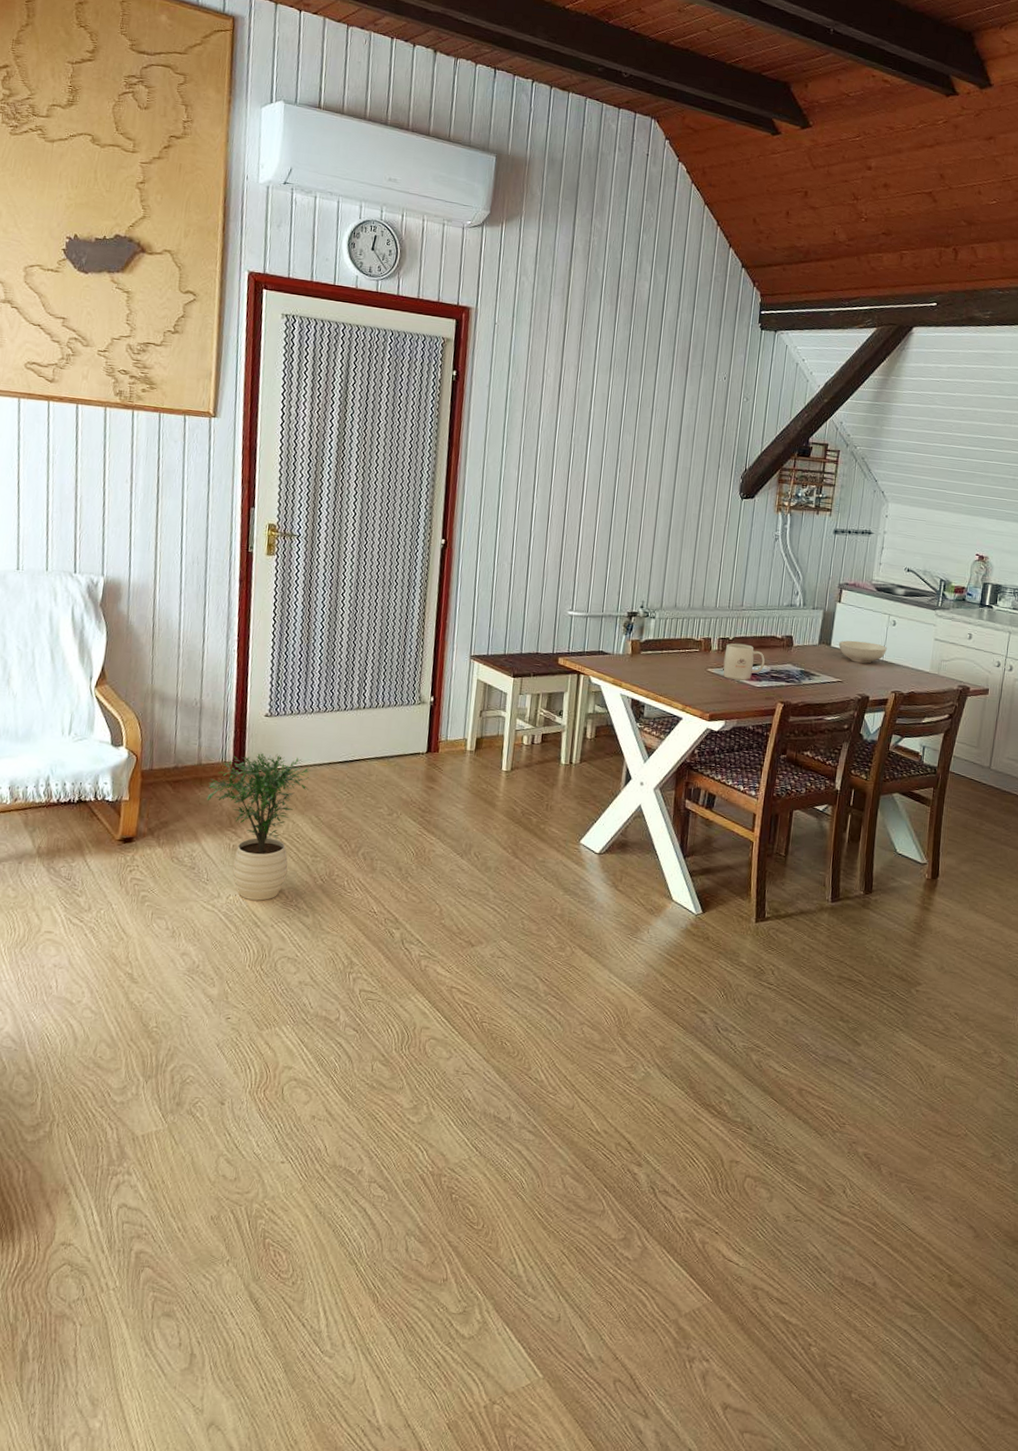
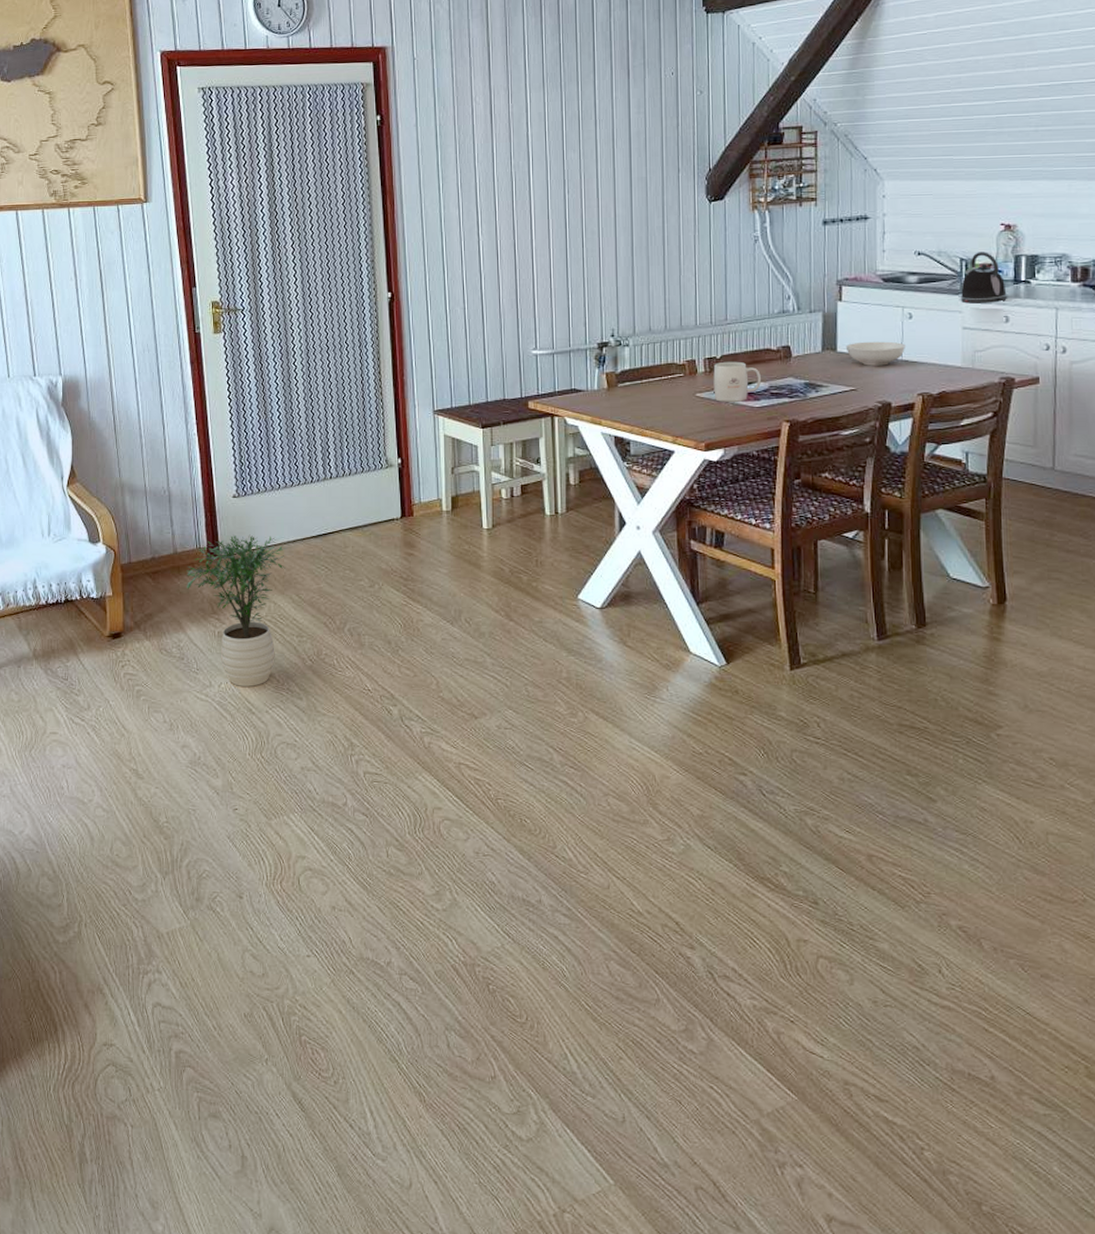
kettle: none [936,575,973,622] -> present [960,252,1007,304]

